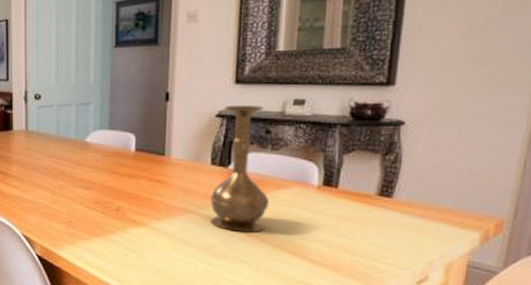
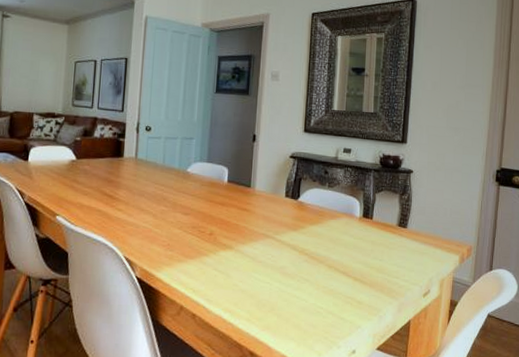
vase: present [210,105,269,232] -> none [283,149,326,255]

